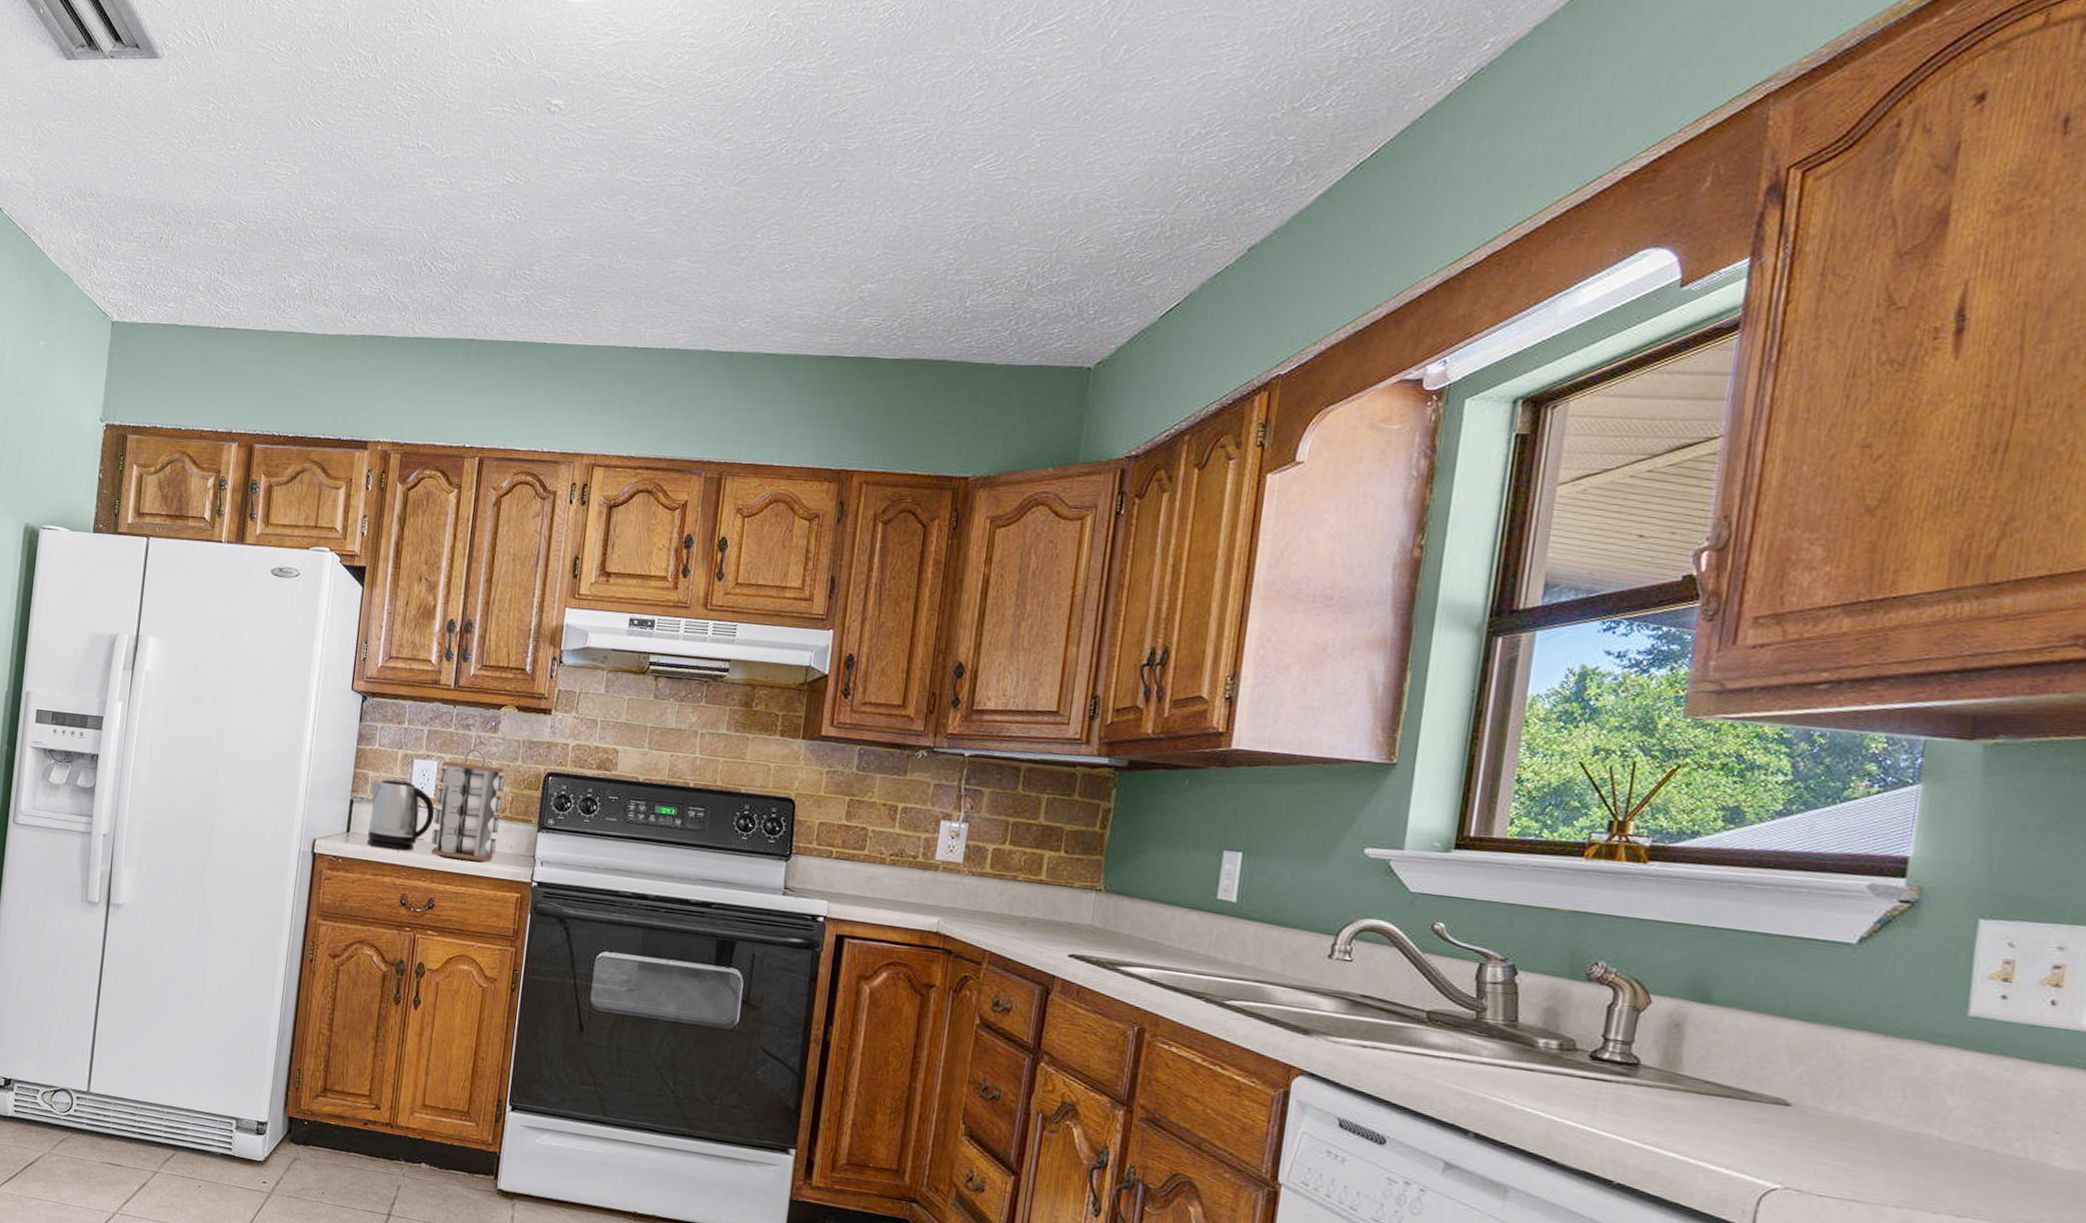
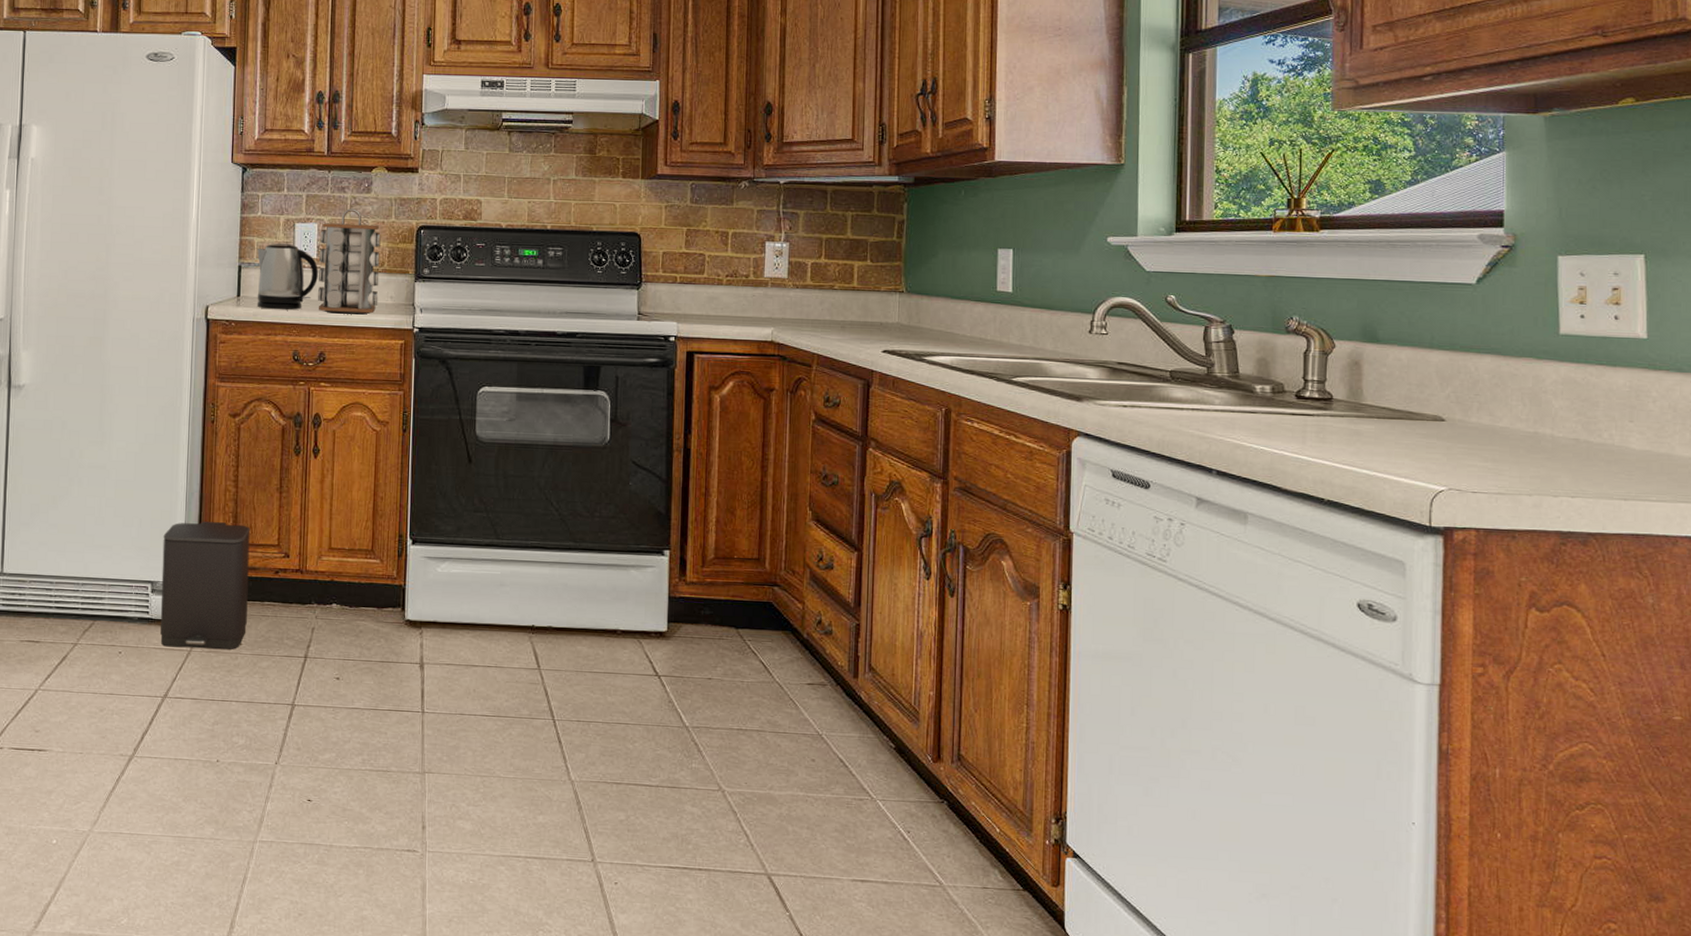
pedal bin: none [242,1061,342,1198] -> present [160,521,250,649]

